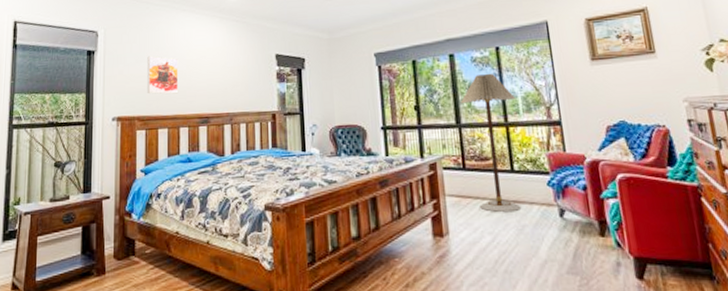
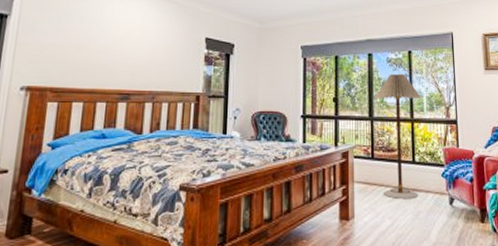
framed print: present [147,56,179,94] -> none [64,26,103,68]

